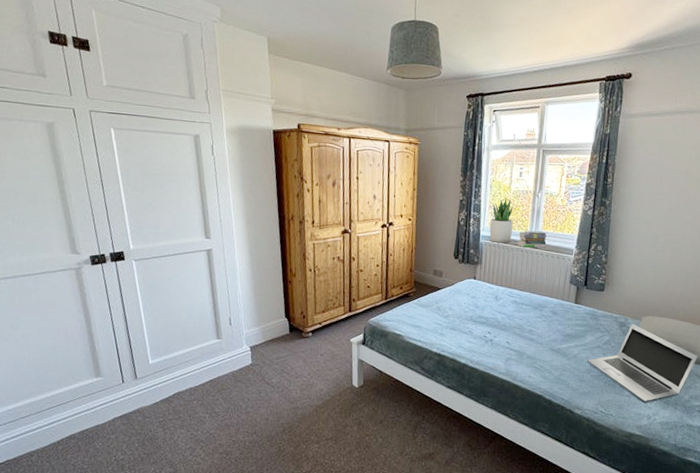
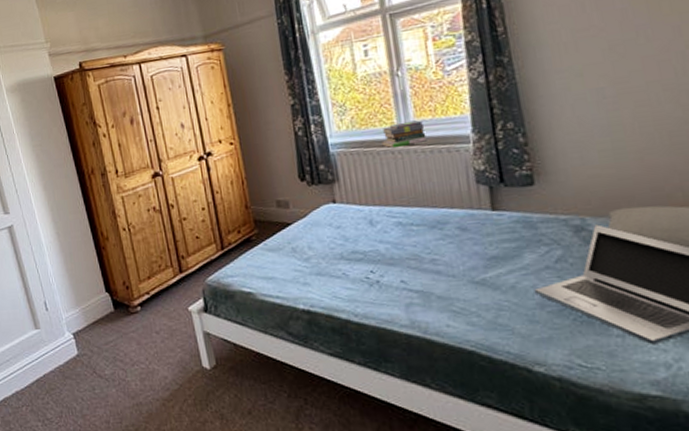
planter: present [489,197,514,243] -> none [336,86,374,150]

